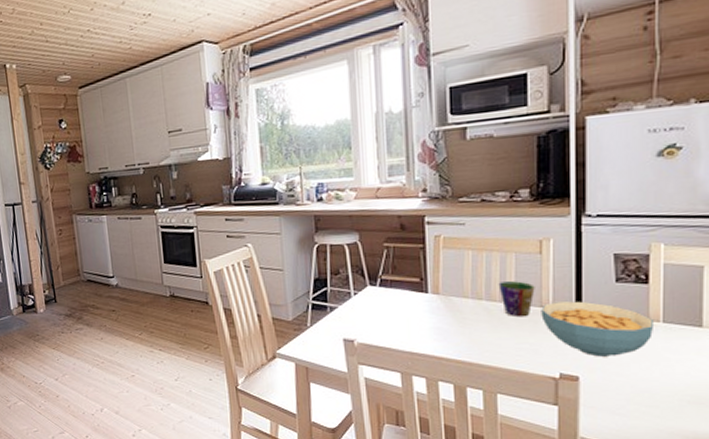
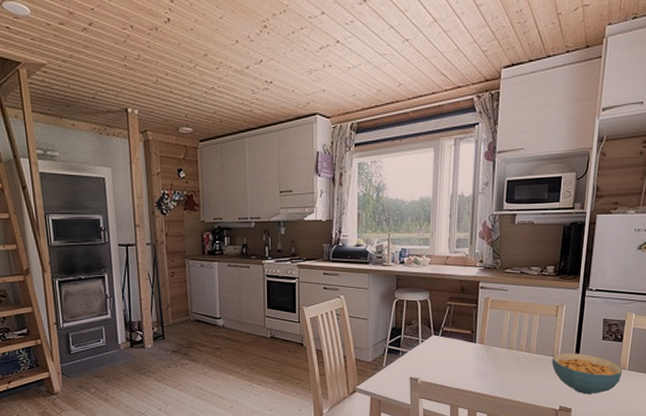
cup: present [498,281,535,317] -> none [525,336,550,364]

